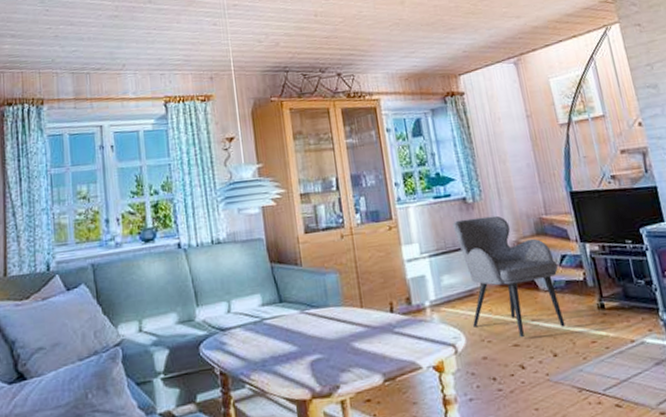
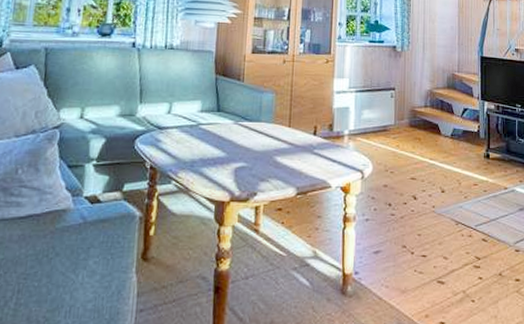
armchair: present [452,215,566,338] -> none [380,64,459,173]

